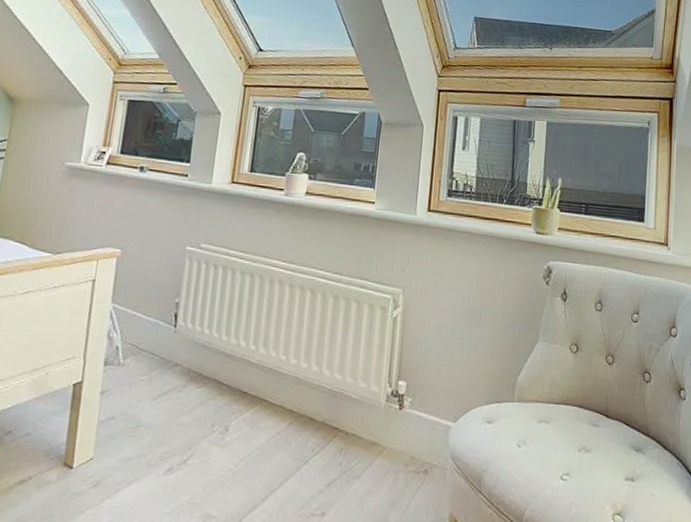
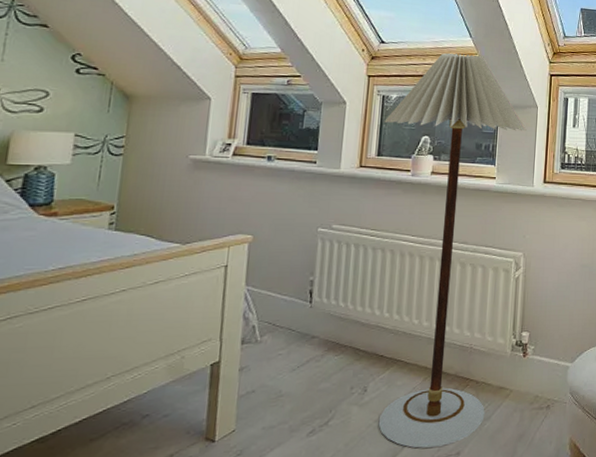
floor lamp: none [238,63,411,504] -> present [378,52,527,449]

